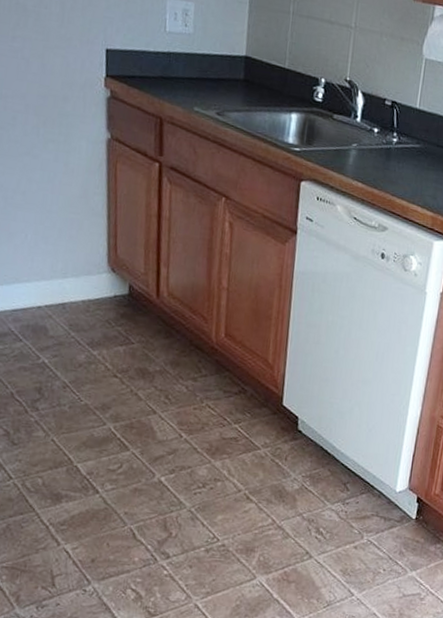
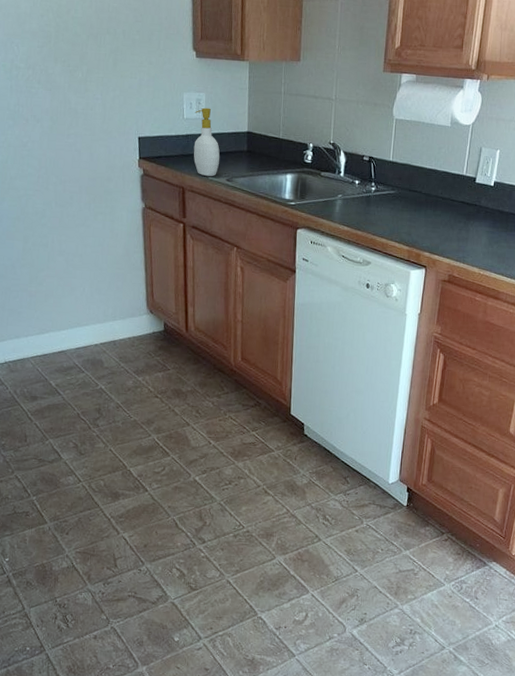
soap bottle: none [176,20,210,108] -> present [193,107,220,177]

